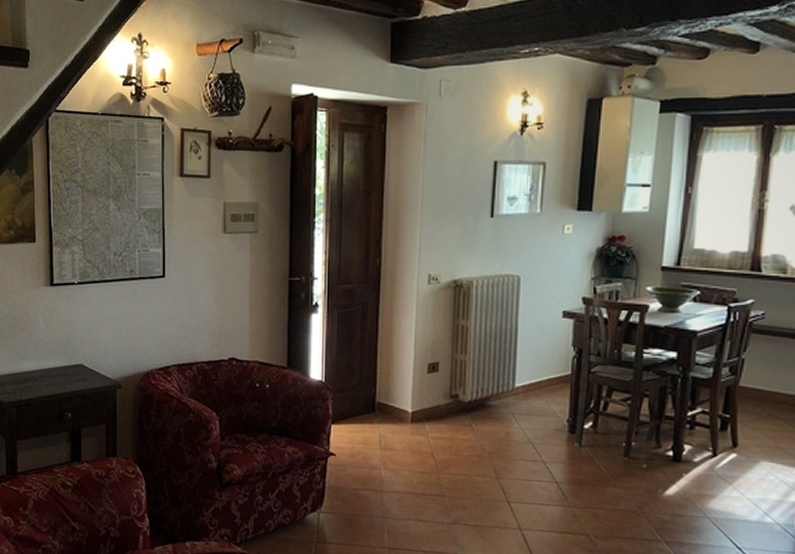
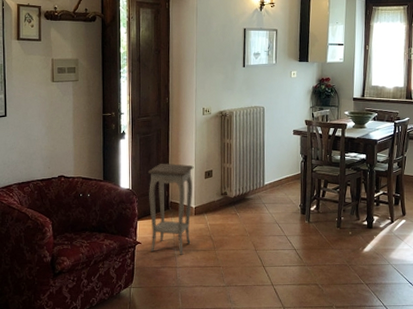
accent table: none [347,348,413,475] -> present [147,163,194,255]

